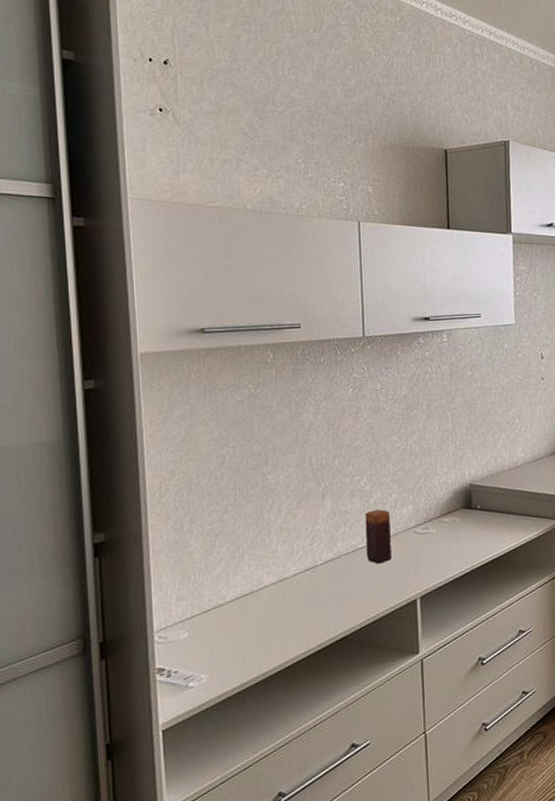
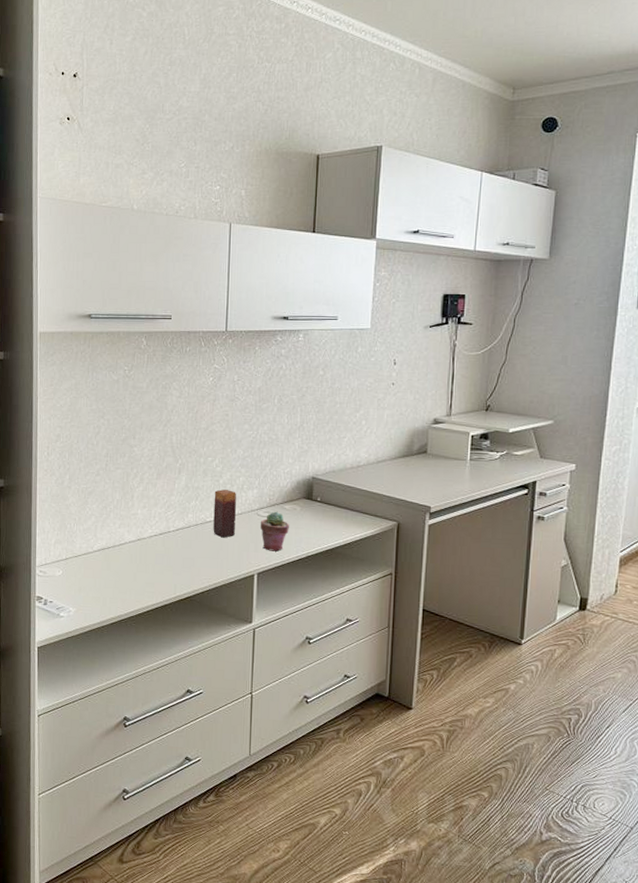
potted succulent: none [418,526,450,571] -> present [260,511,289,552]

